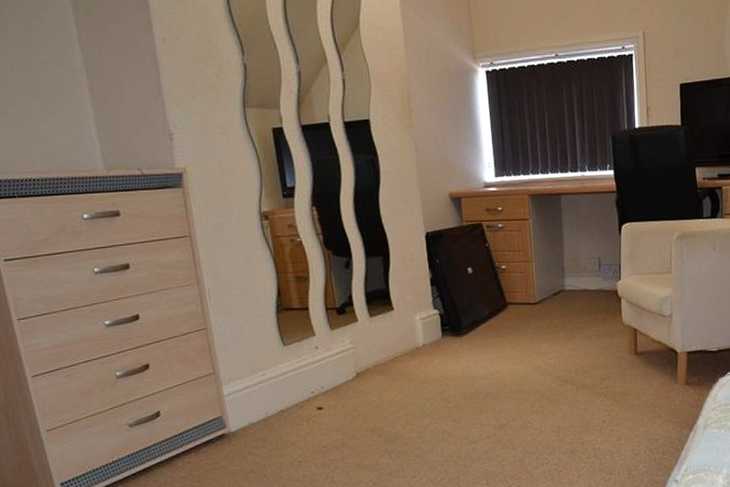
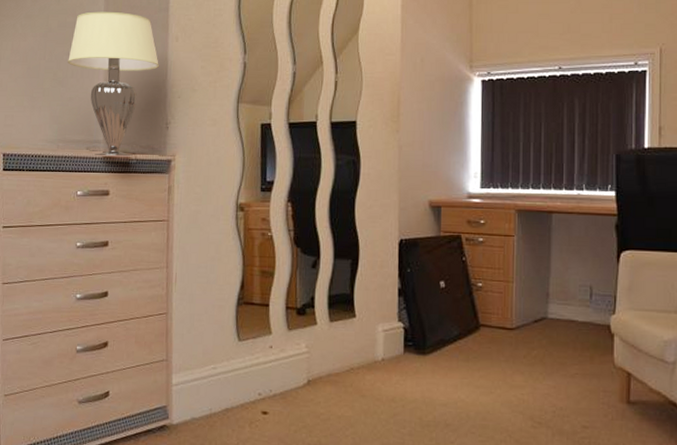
lampshade: none [41,11,151,175] -> present [68,11,160,157]

